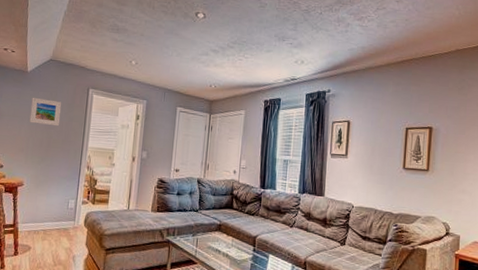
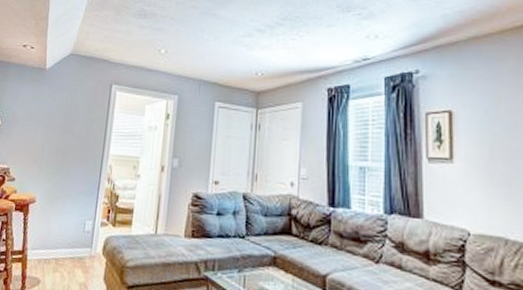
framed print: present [29,97,62,127] -> none [45,97,82,131]

